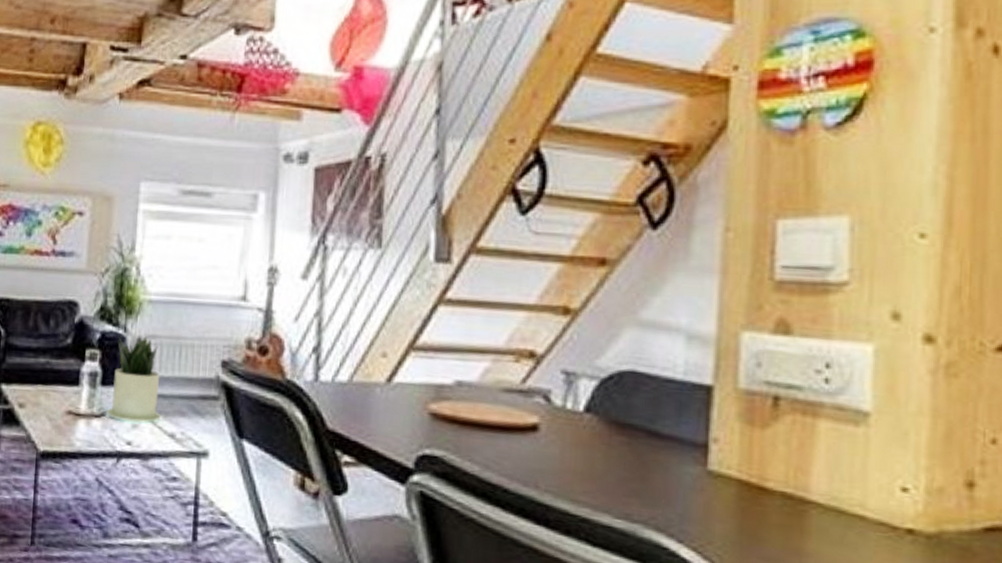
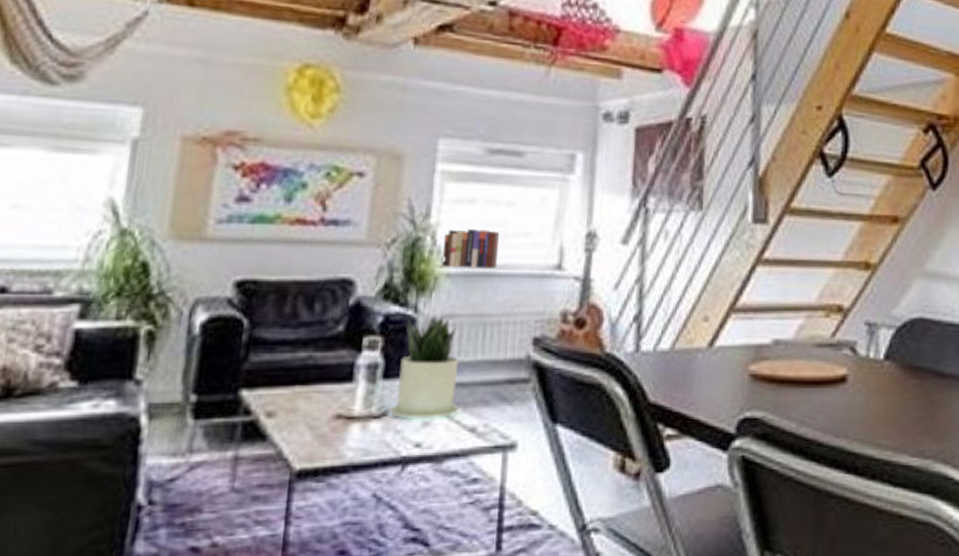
books: none [144,262,192,297] -> present [441,229,499,269]

